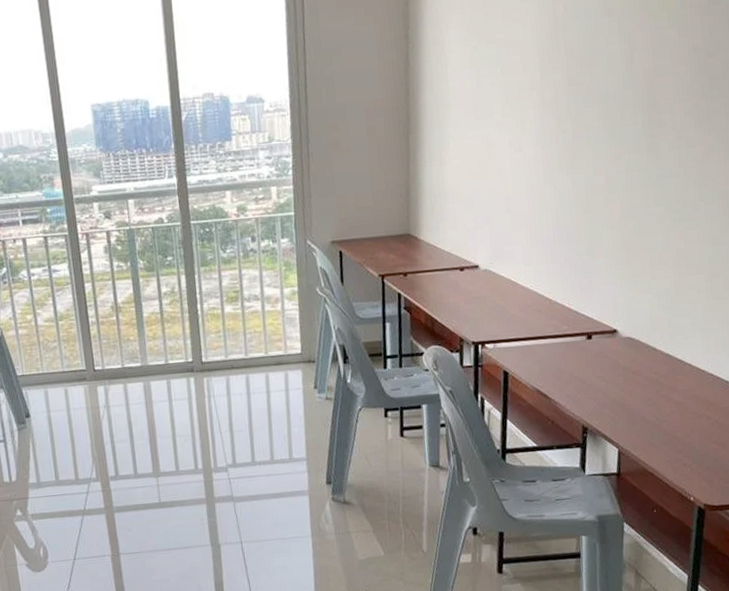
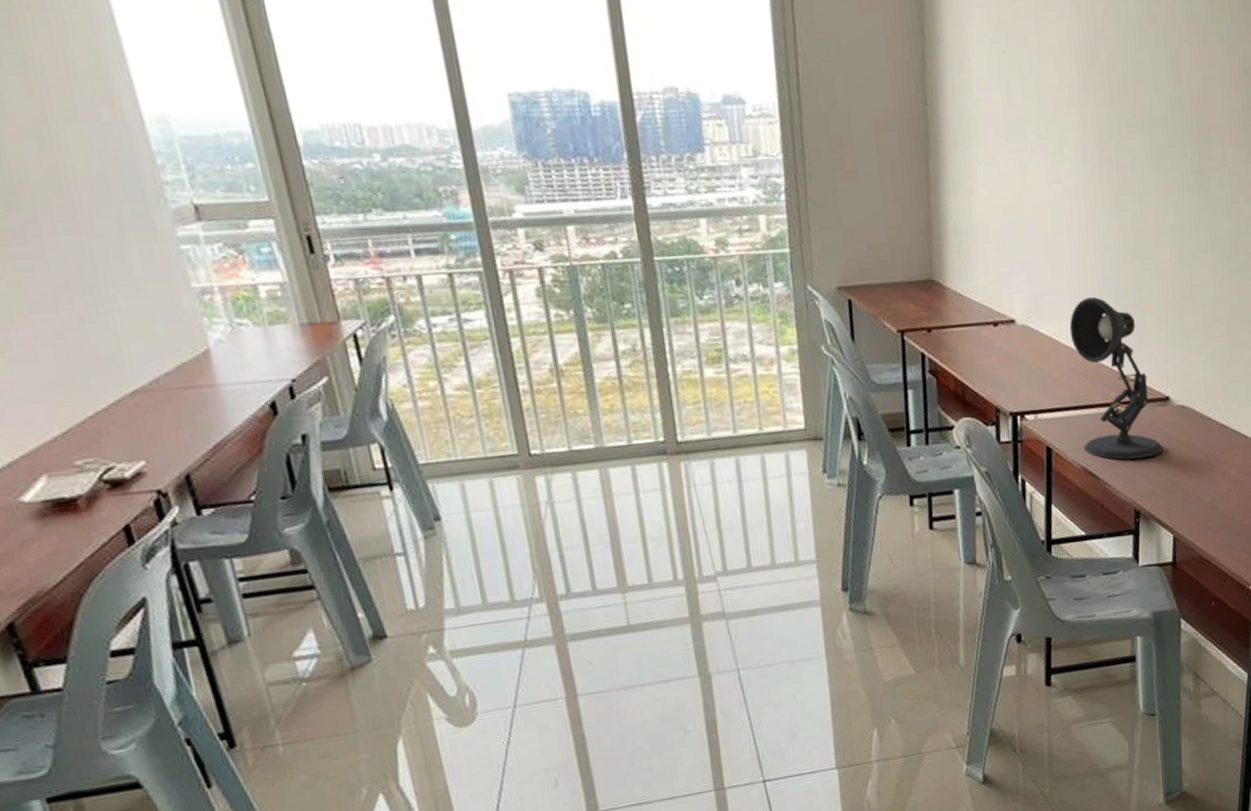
desk lamp: none [527,245,611,383] -> present [1069,296,1164,460]

